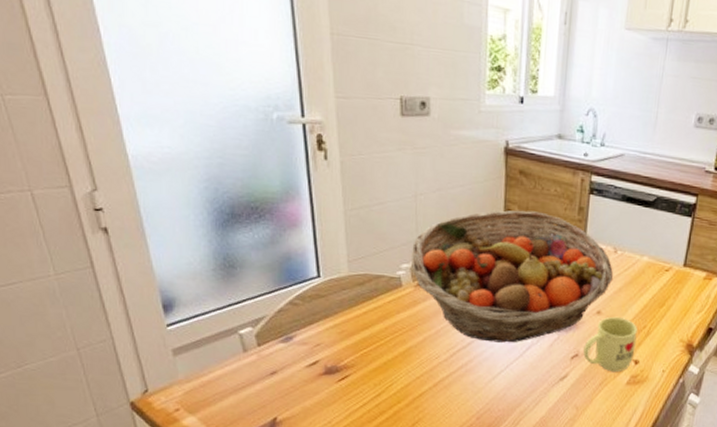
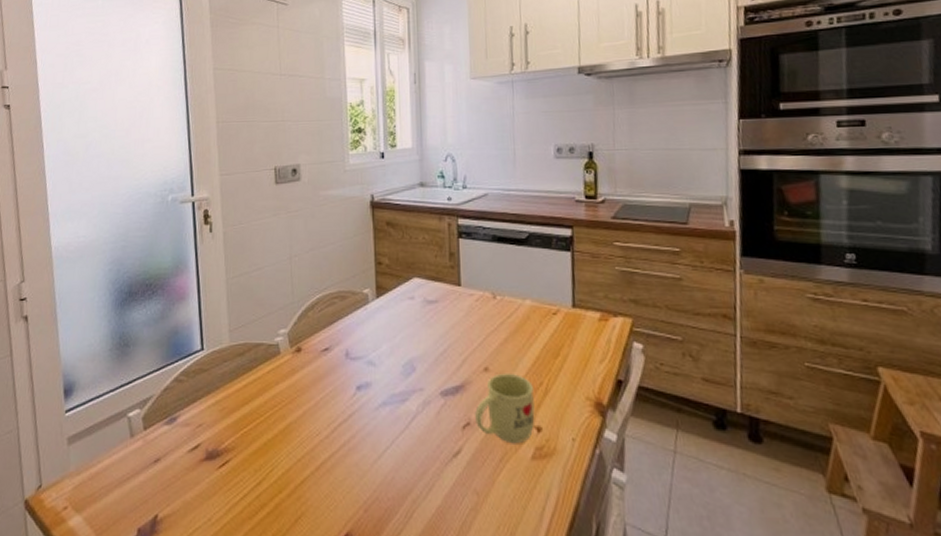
fruit basket: present [410,210,614,343] -> none [287,262,497,413]

